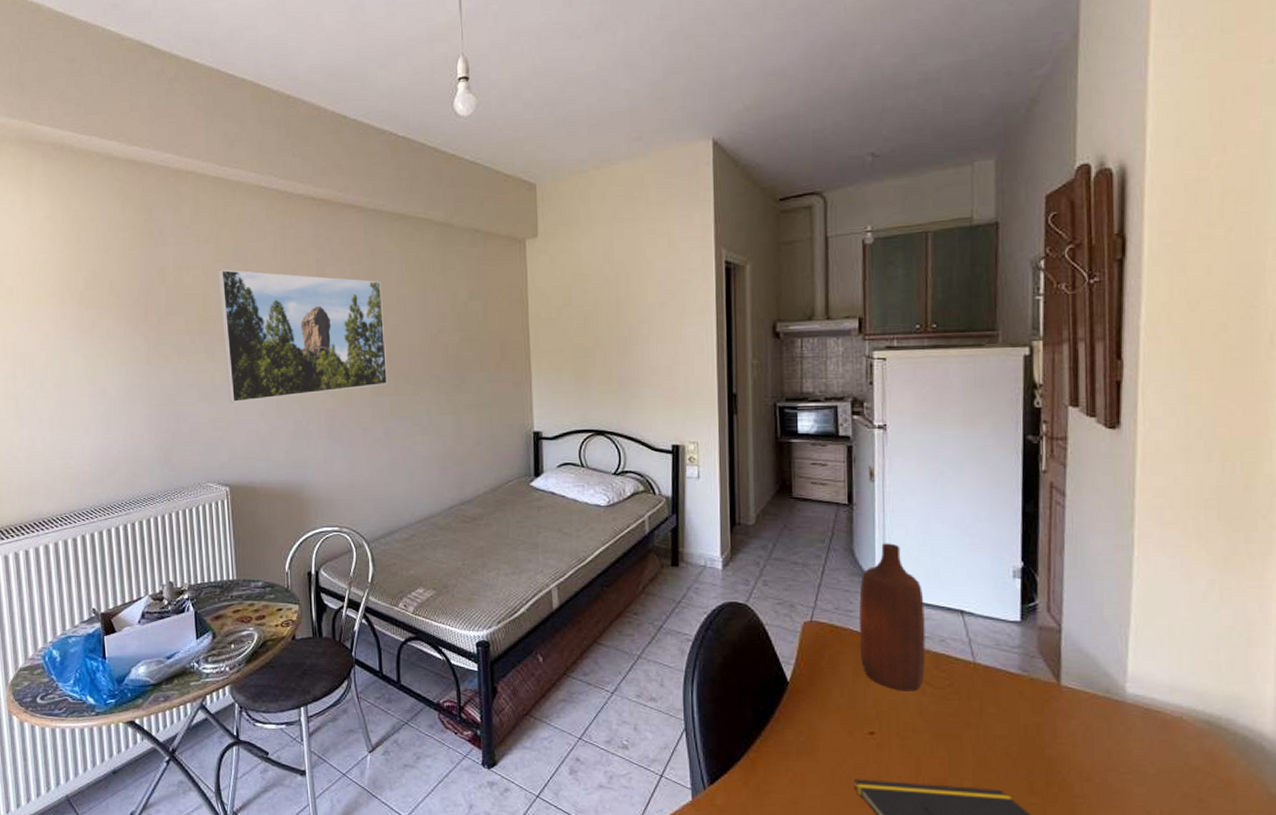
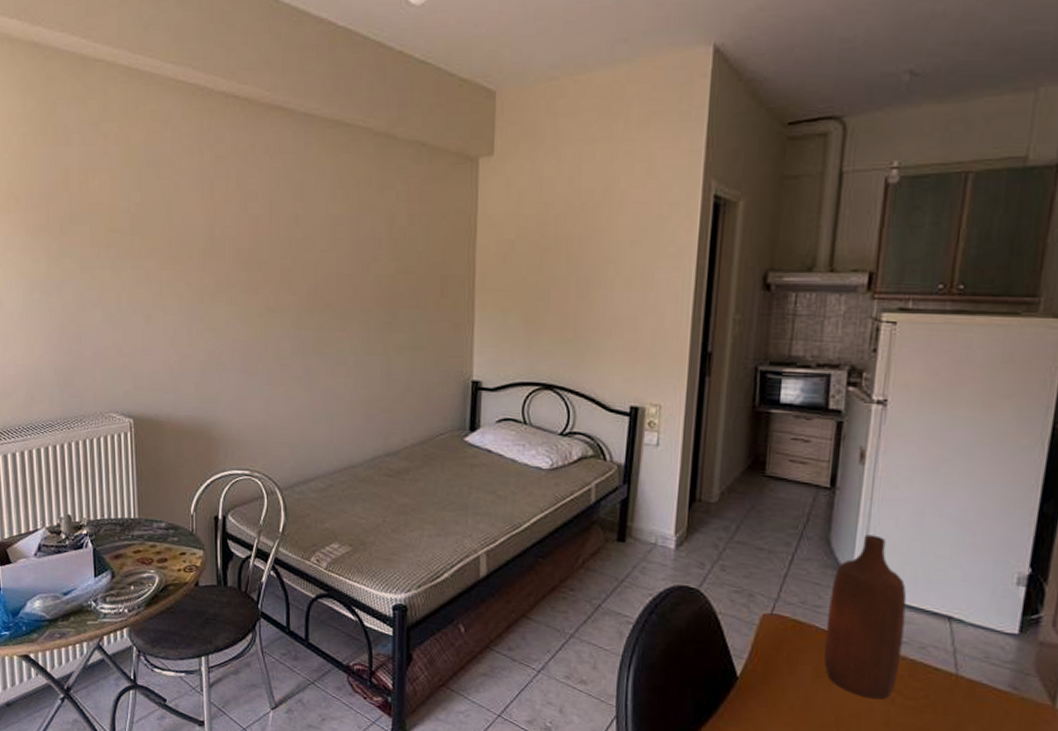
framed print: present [218,269,388,403] -> none [127,175,312,327]

